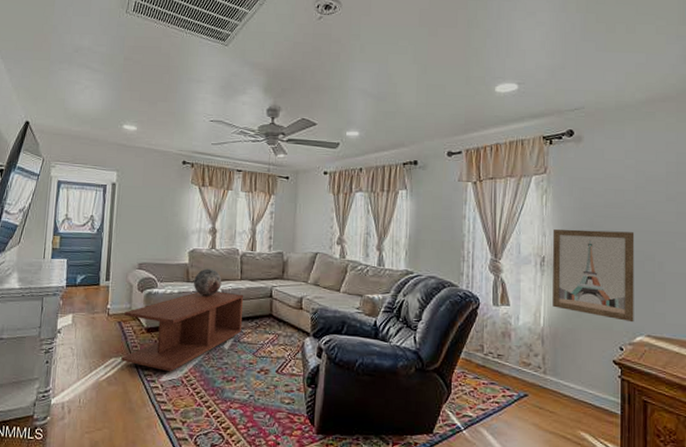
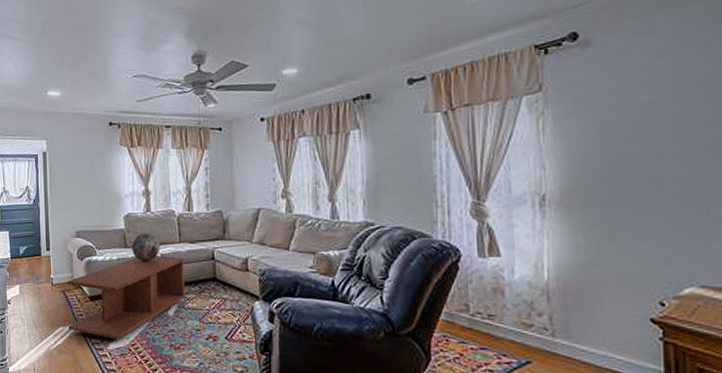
wall art: present [552,229,635,323] -> none [556,155,680,271]

